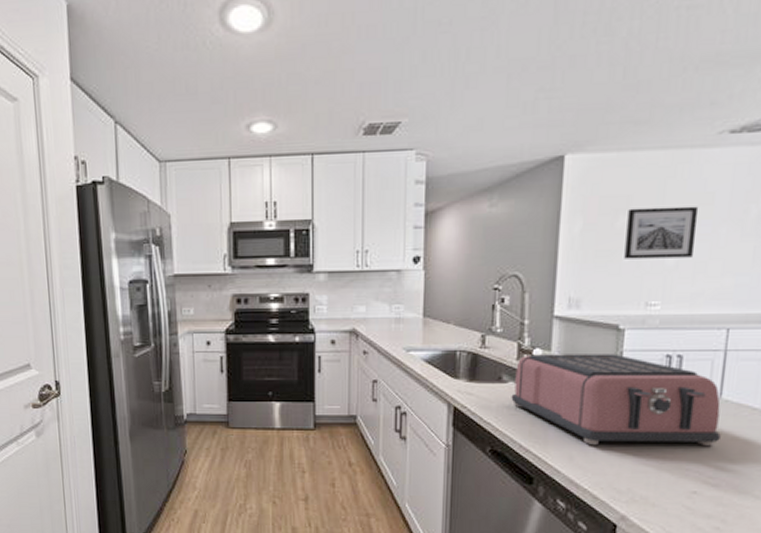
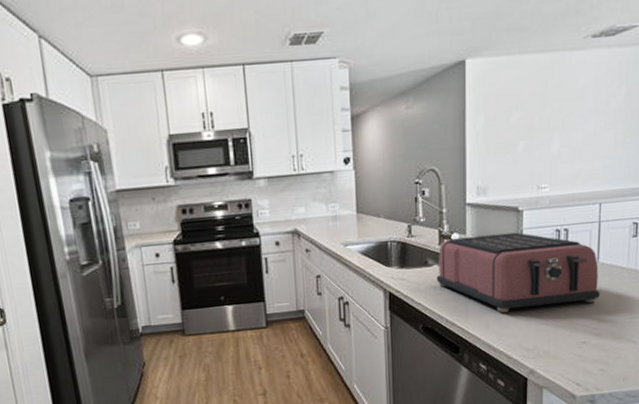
wall art: present [624,206,699,259] -> none [519,101,573,150]

